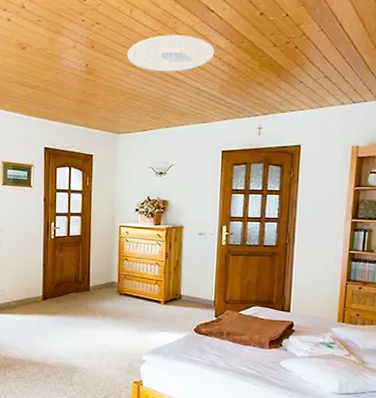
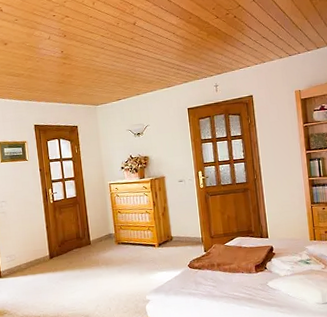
ceiling light: present [127,35,215,72] -> none [95,17,169,50]

